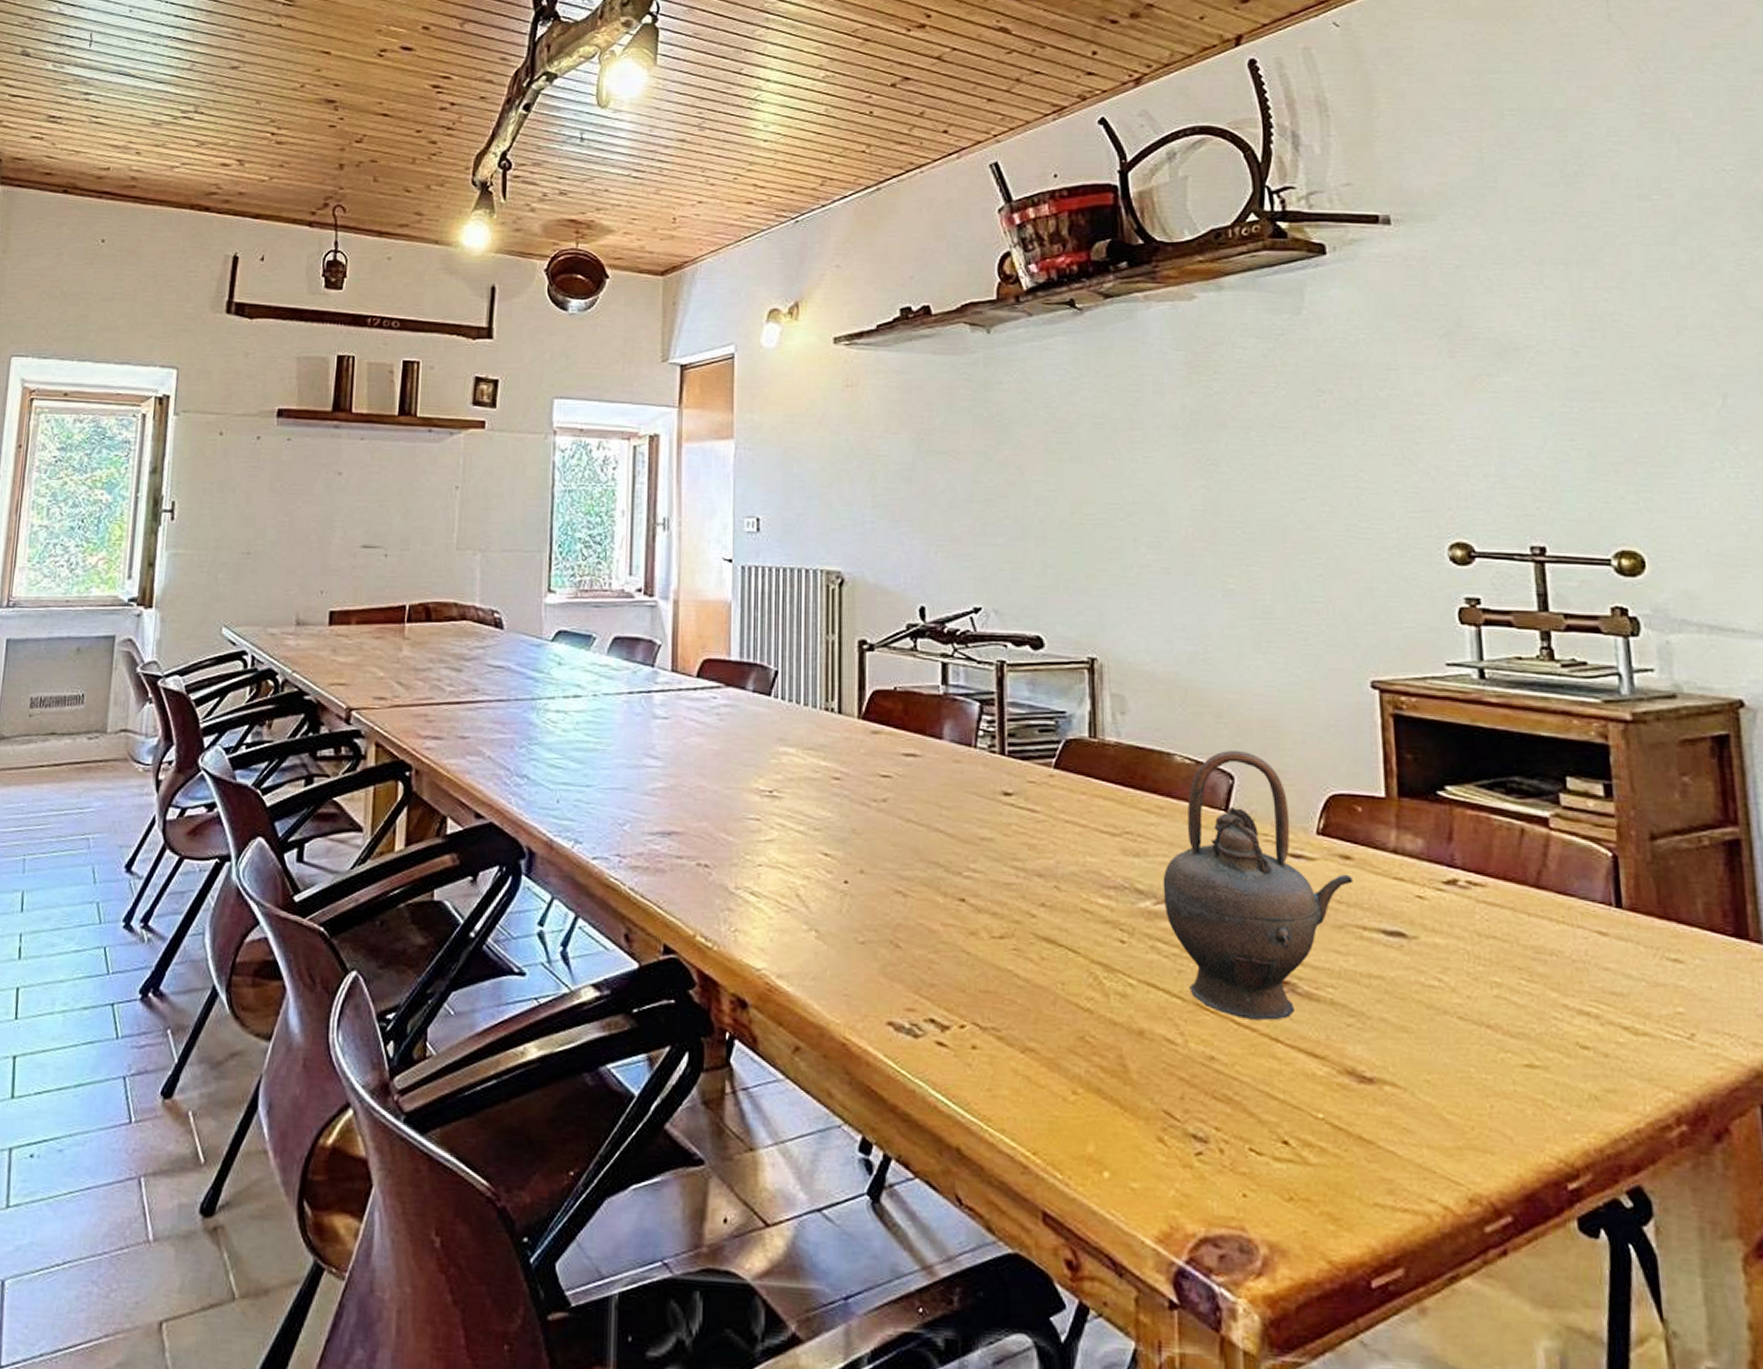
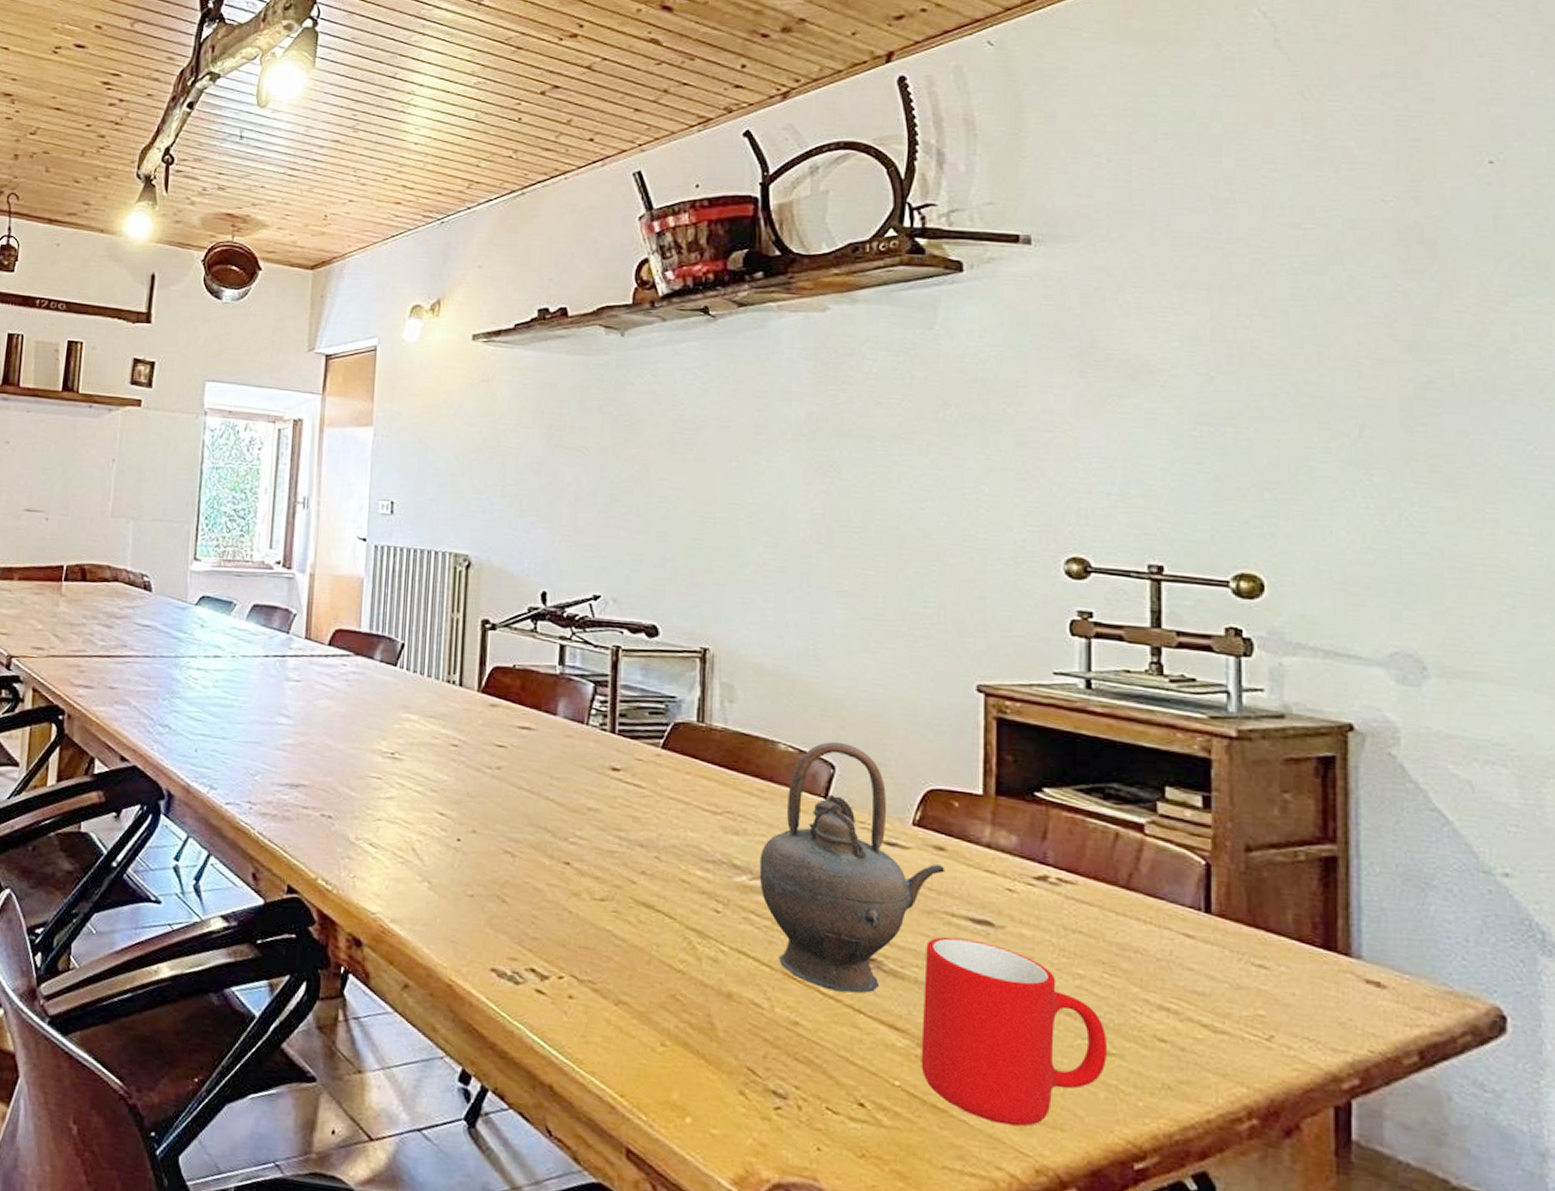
cup: none [1340,952,1532,1153] -> present [921,937,1108,1127]

